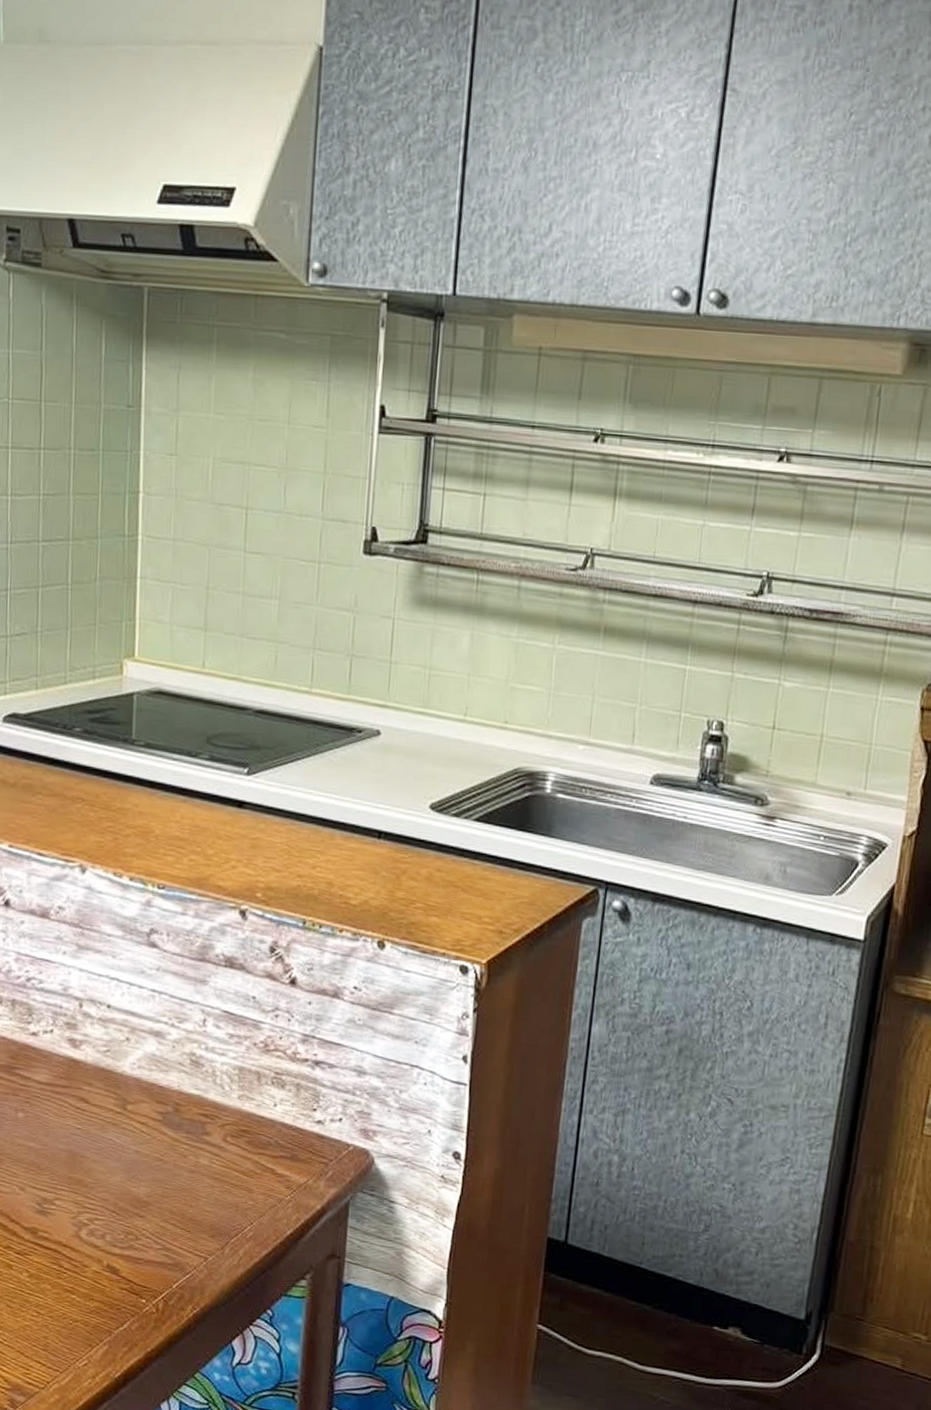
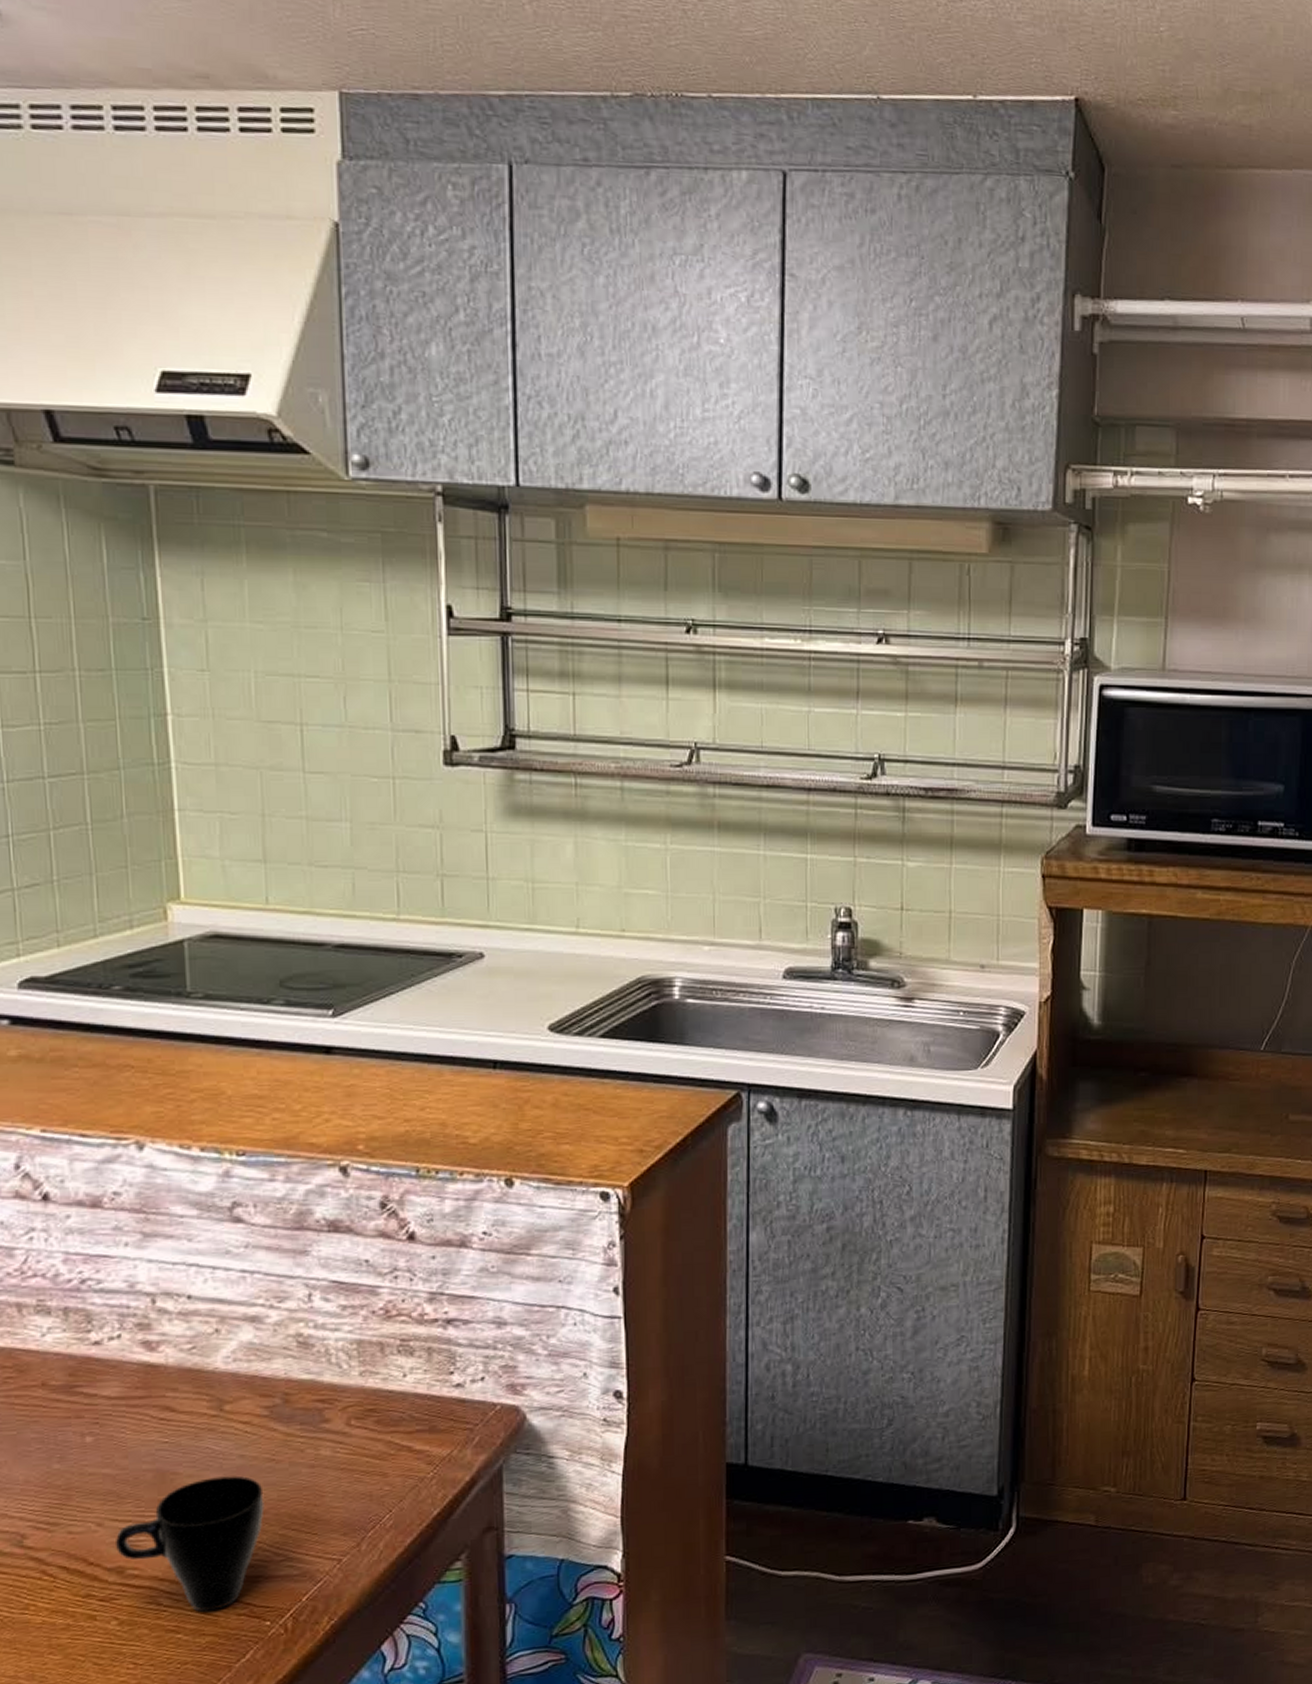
cup: none [33,1166,151,1281] -> present [116,1475,265,1612]

